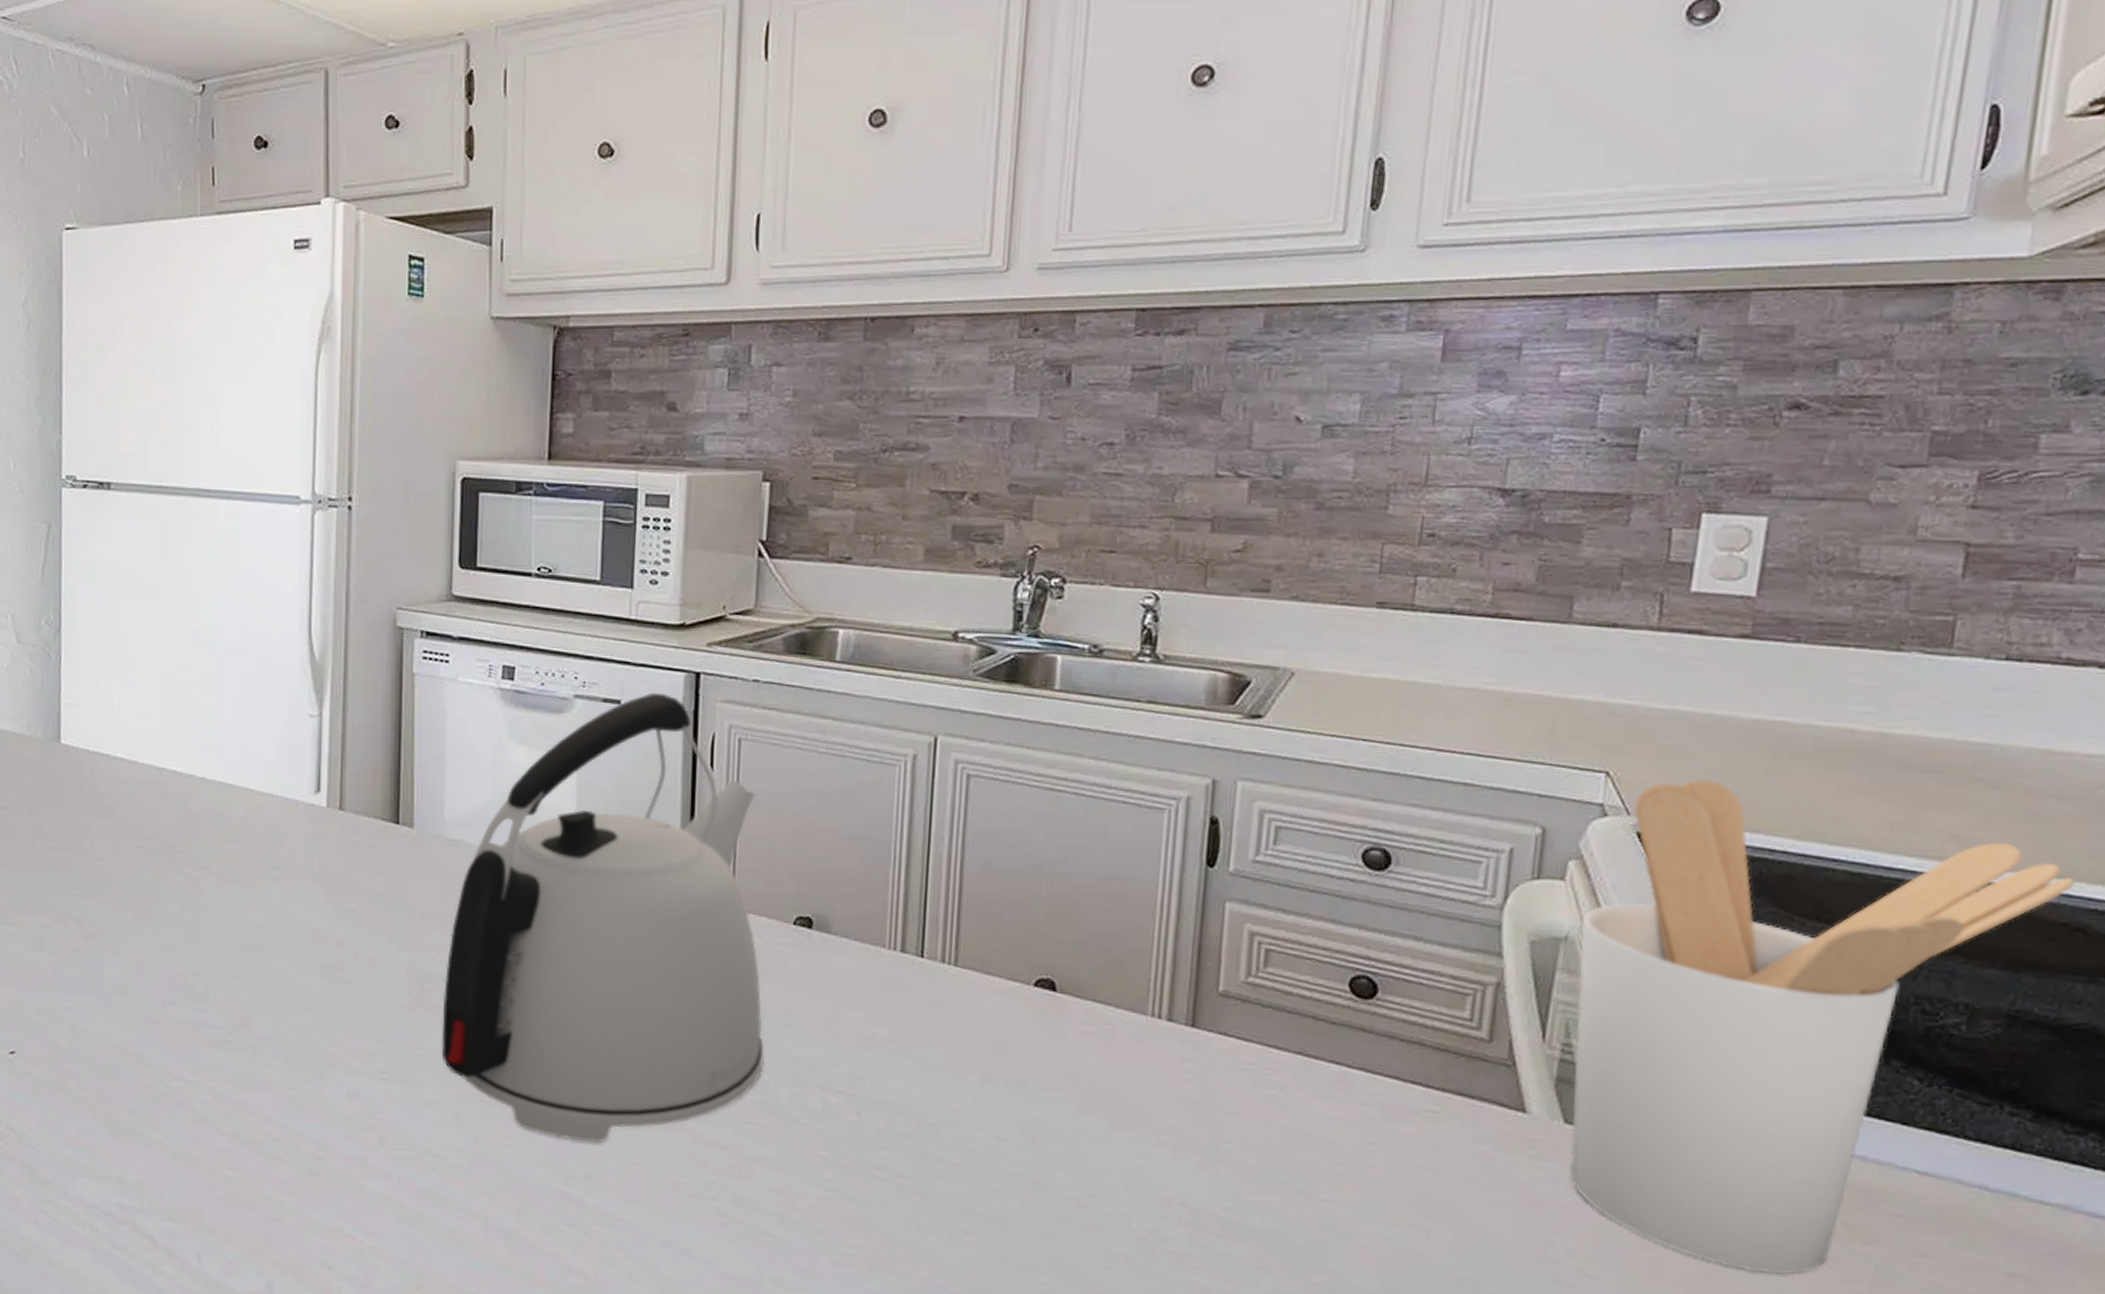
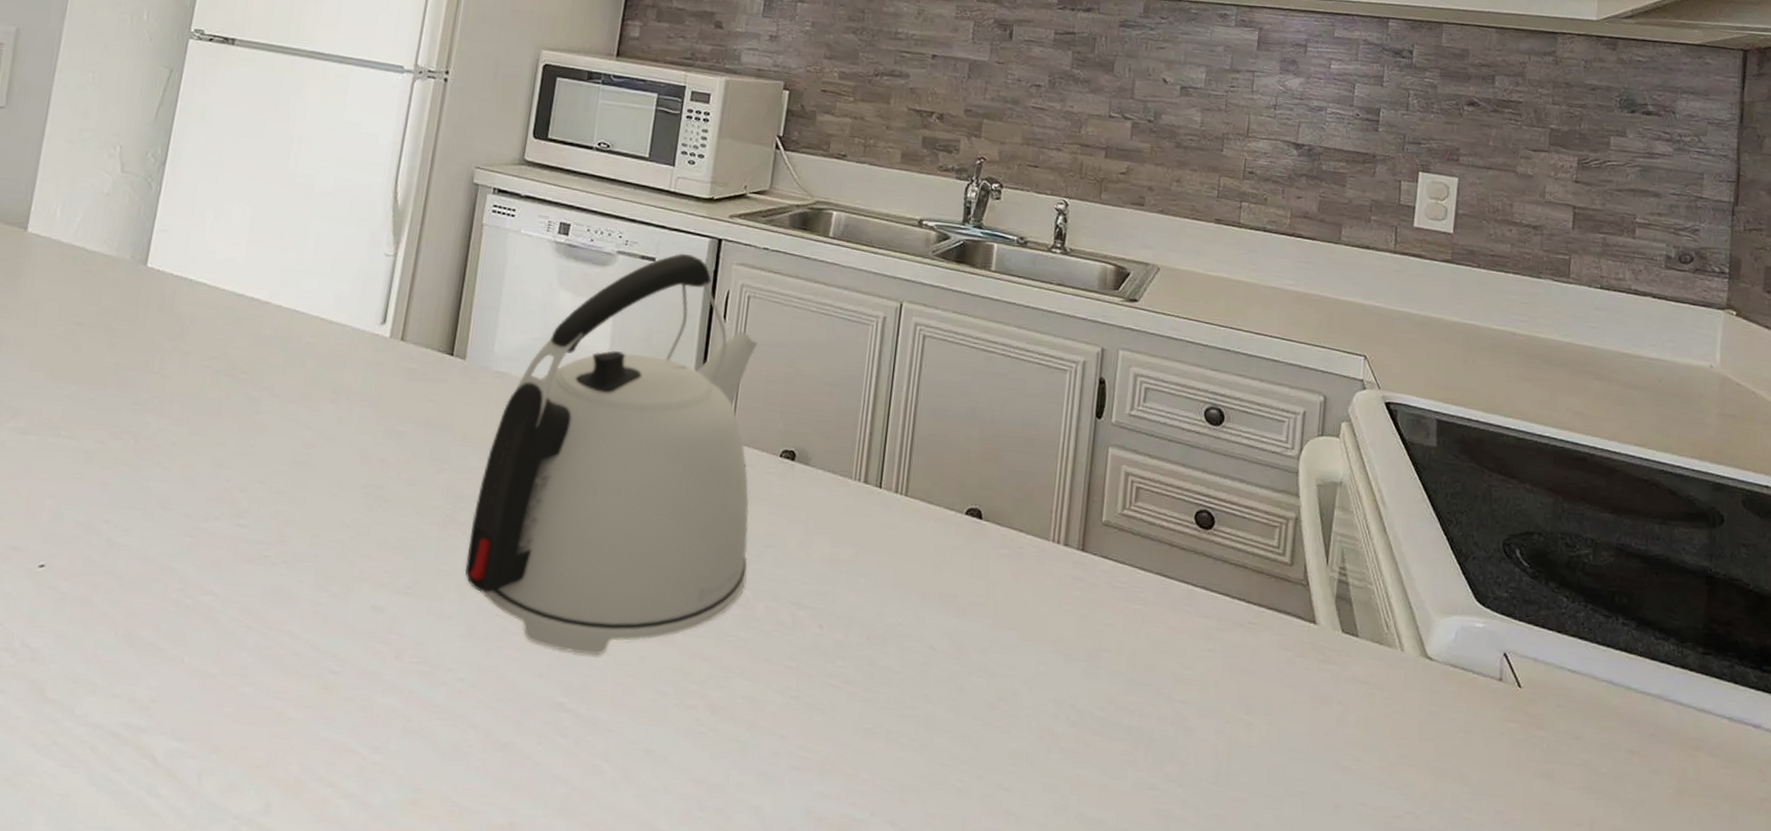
utensil holder: present [1570,779,2075,1274] -> none [1346,364,1650,756]

